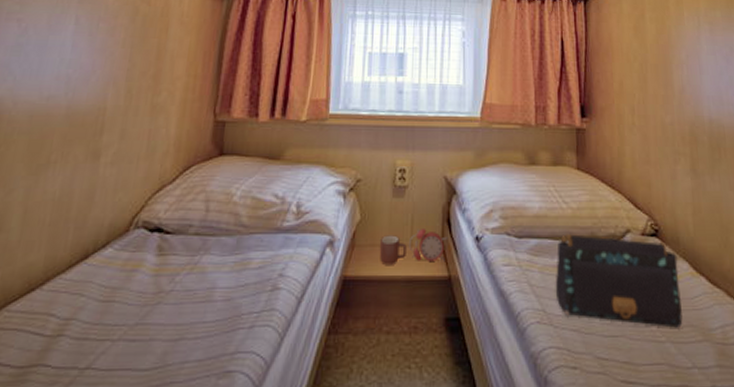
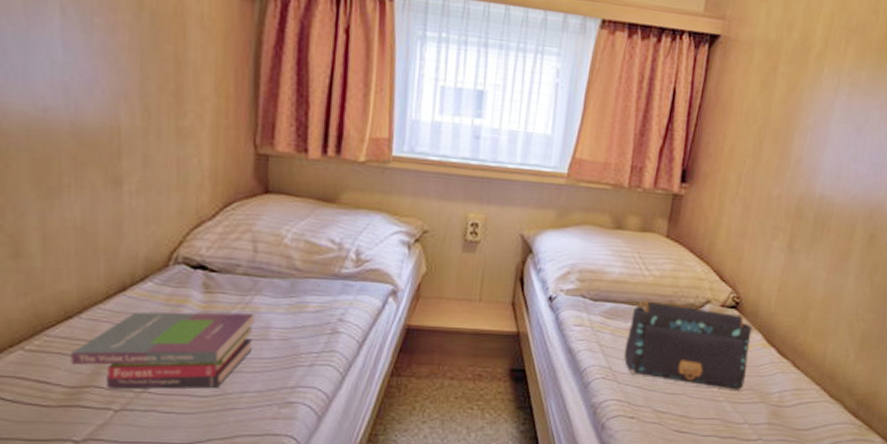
books: none [24,275,202,367] -> present [70,311,255,389]
mug: present [379,235,407,266] -> none [445,289,475,319]
alarm clock: present [408,229,448,261] -> none [476,285,520,318]

